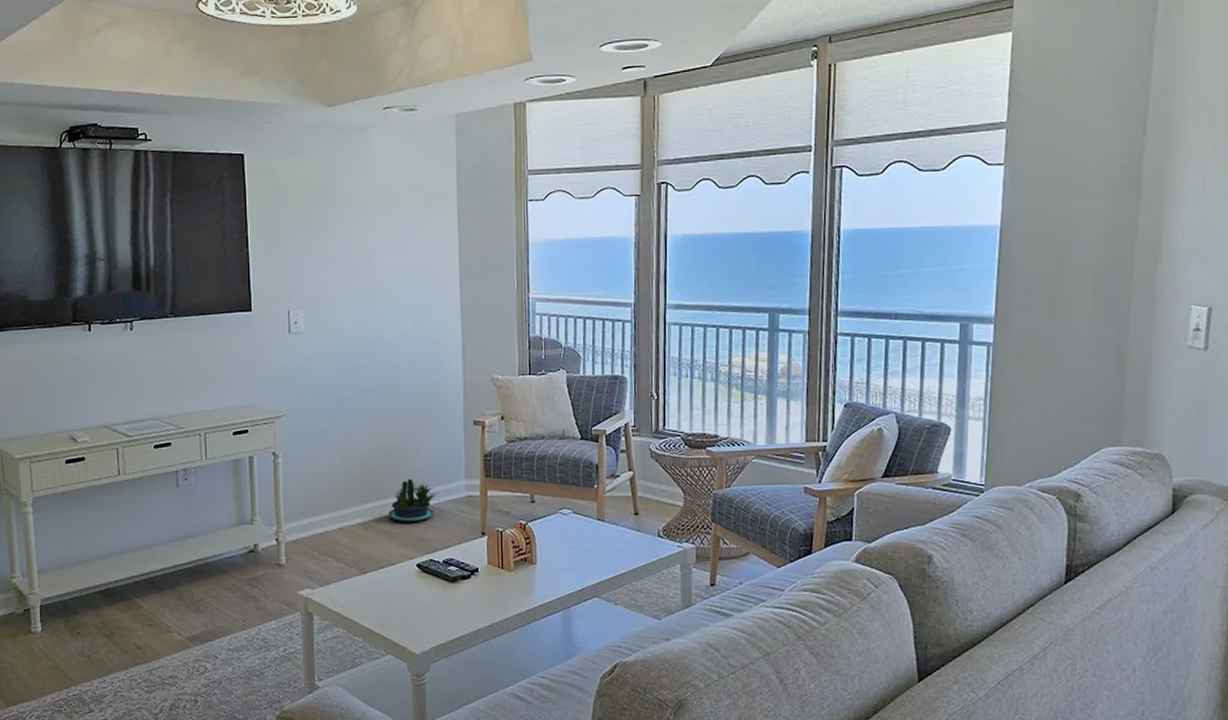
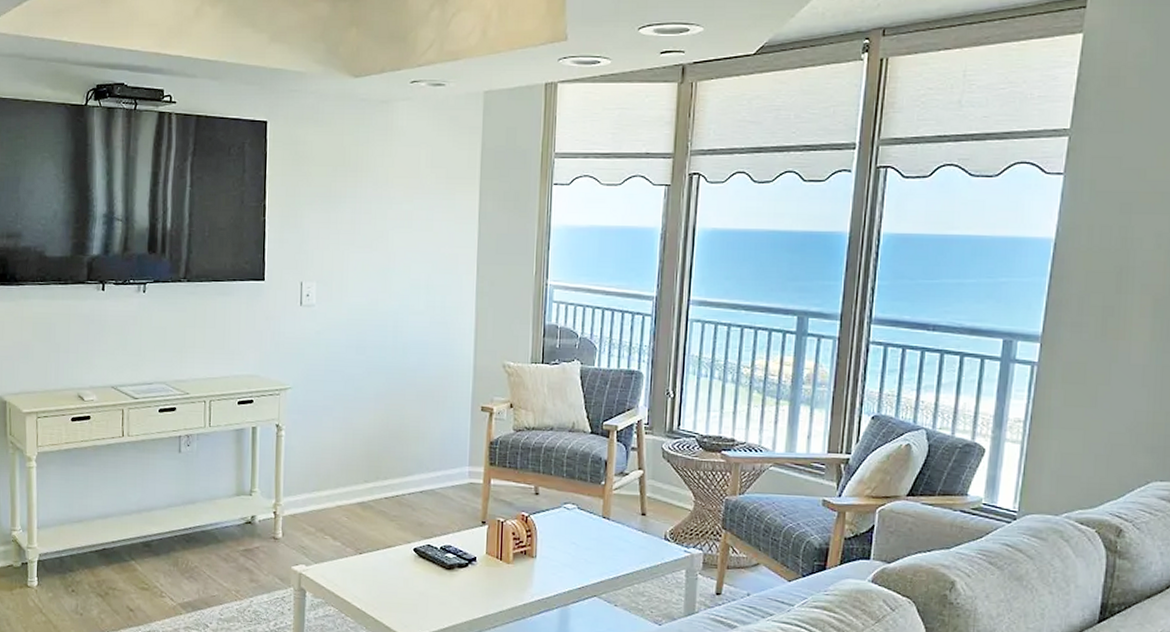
potted plant: present [388,479,439,522] -> none [388,461,441,505]

